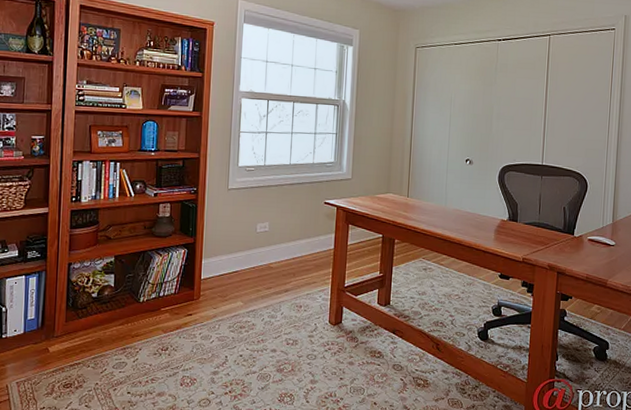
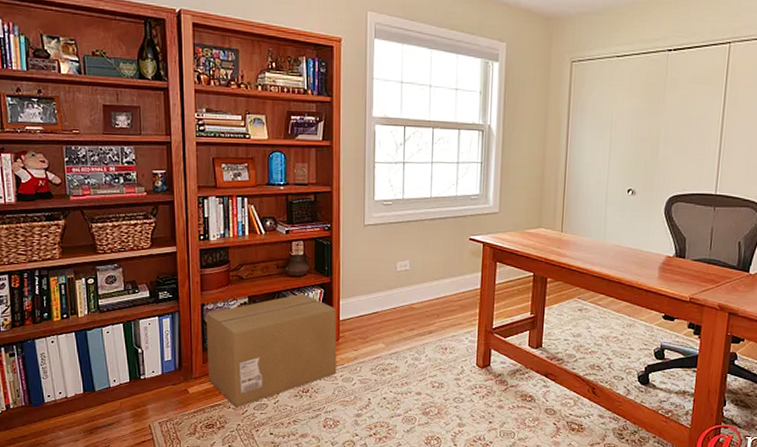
box: none [70,253,198,366] -> present [205,293,337,407]

